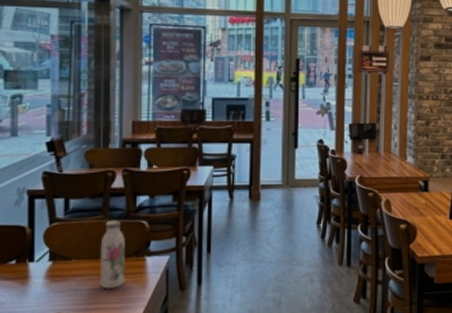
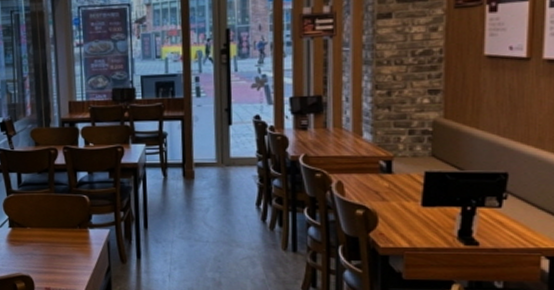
water bottle: present [100,219,126,289] -> none [49,193,73,256]

